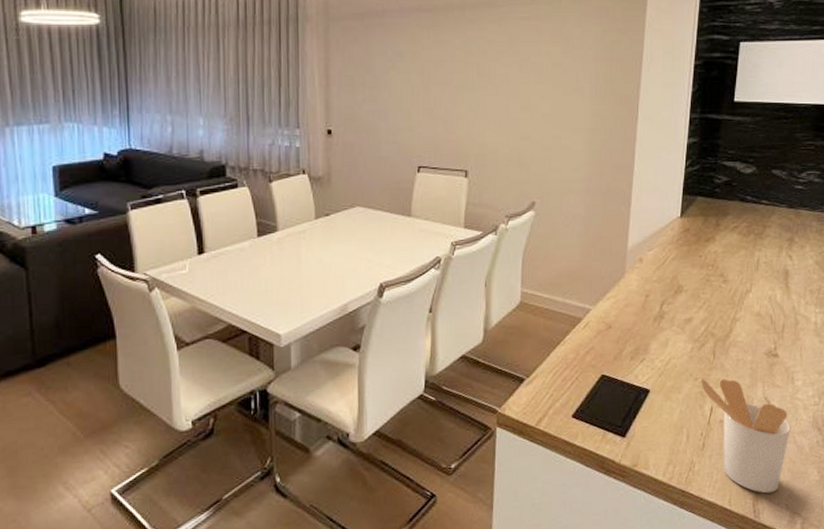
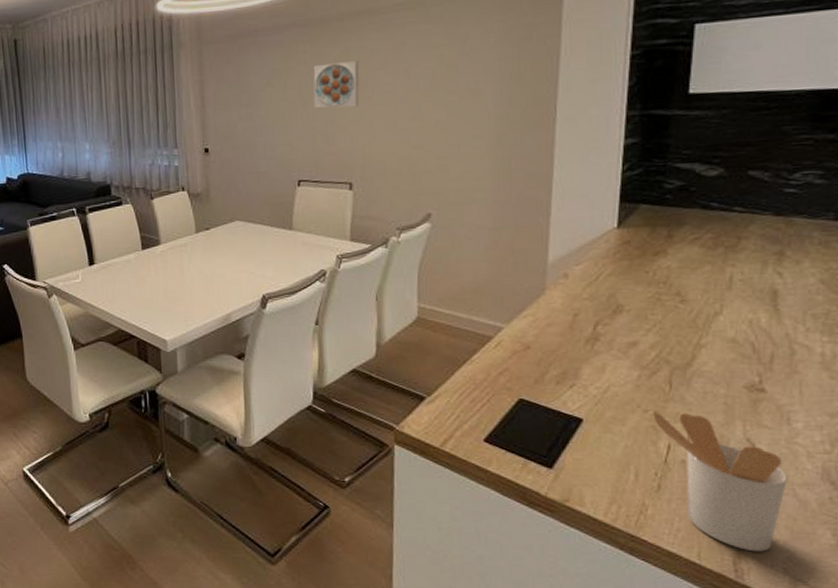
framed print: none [436,51,477,95] -> present [313,61,359,108]

